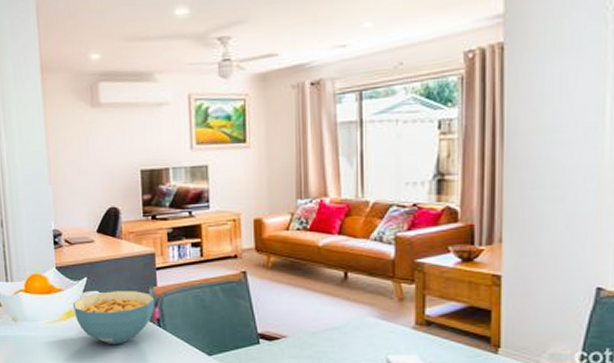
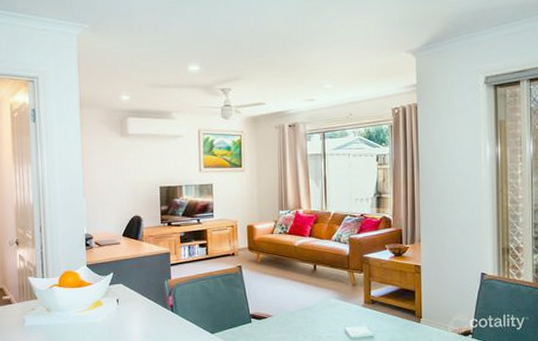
cereal bowl: present [72,291,155,344] -> none [100,283,169,328]

